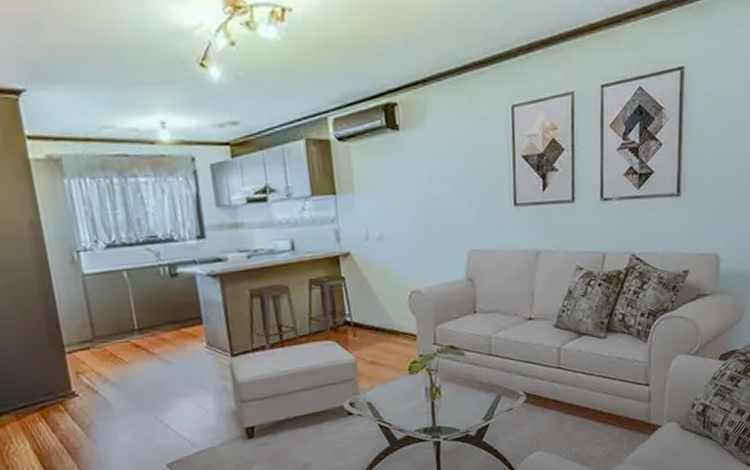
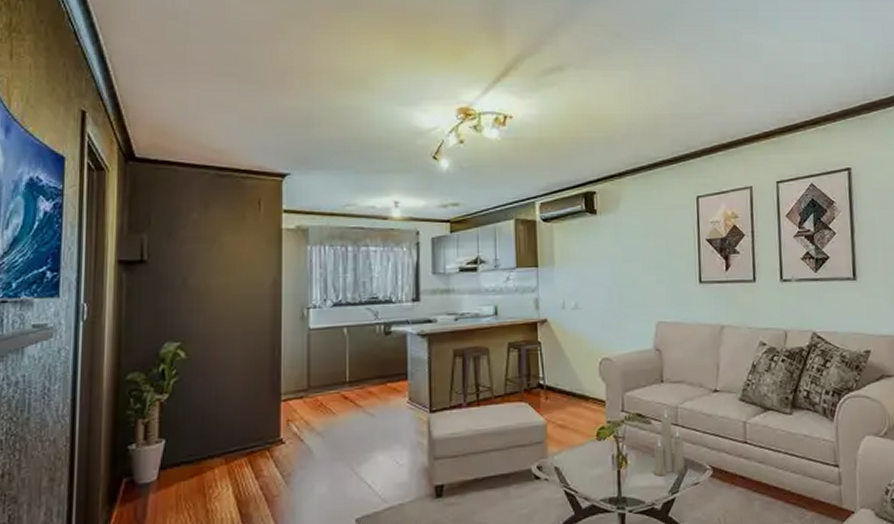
candle: none [466,340,500,405] -> present [653,410,686,477]

